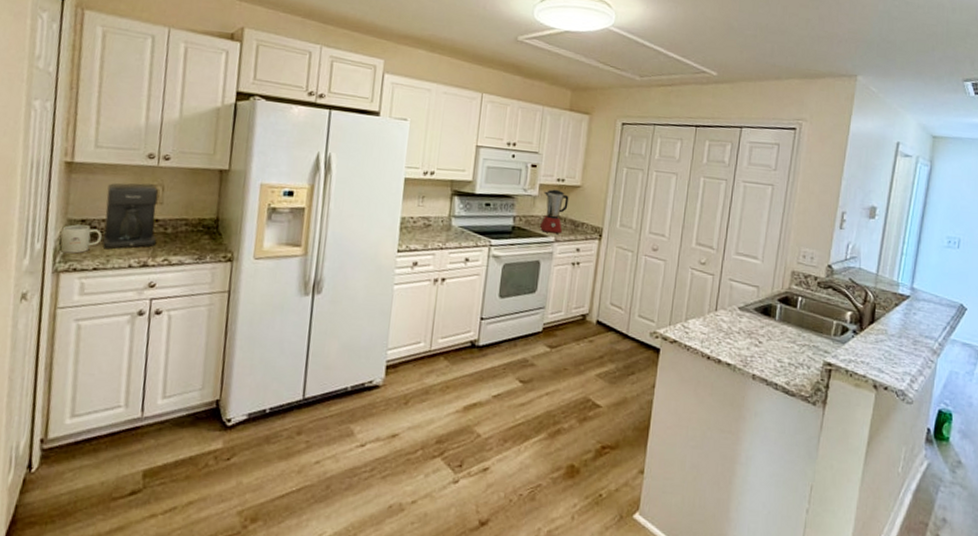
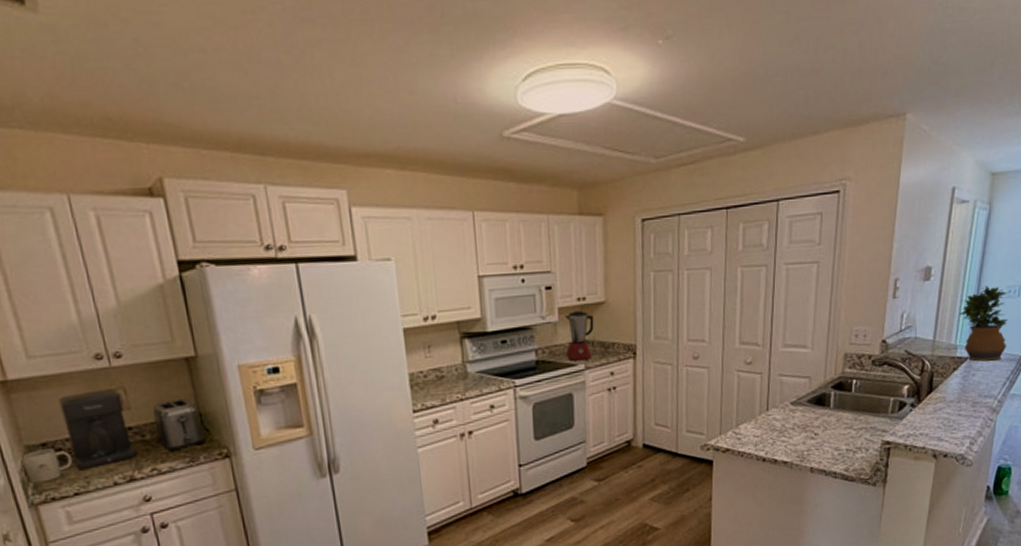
toaster: none [177,202,218,247] -> present [152,398,207,452]
potted plant: none [902,232,948,304] -> present [960,285,1008,362]

